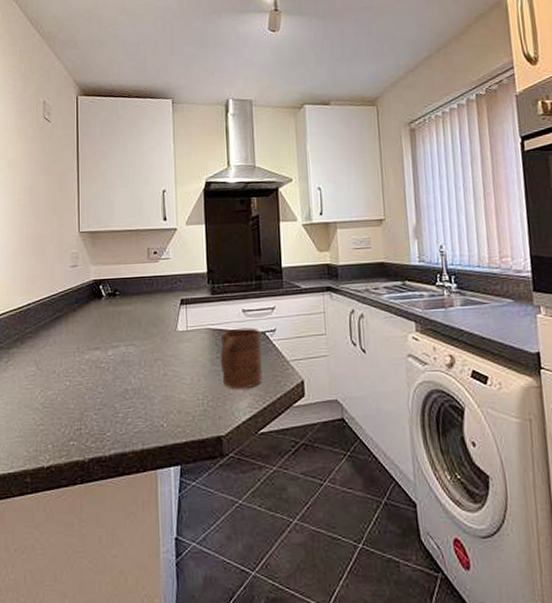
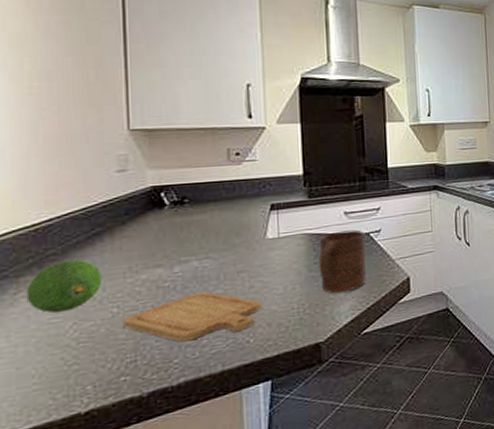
fruit: none [13,338,60,381] -> present [26,259,103,314]
chopping board: none [73,375,173,418] -> present [123,291,261,343]

